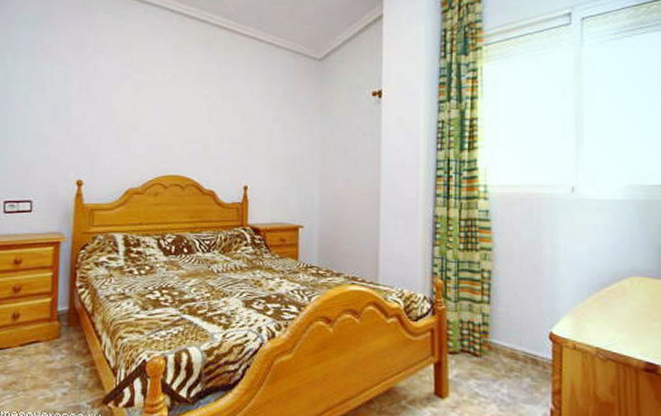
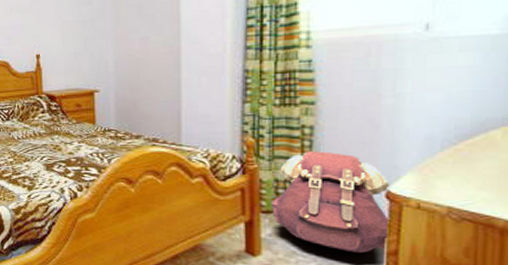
backpack: none [456,294,554,393] -> present [270,151,391,254]

